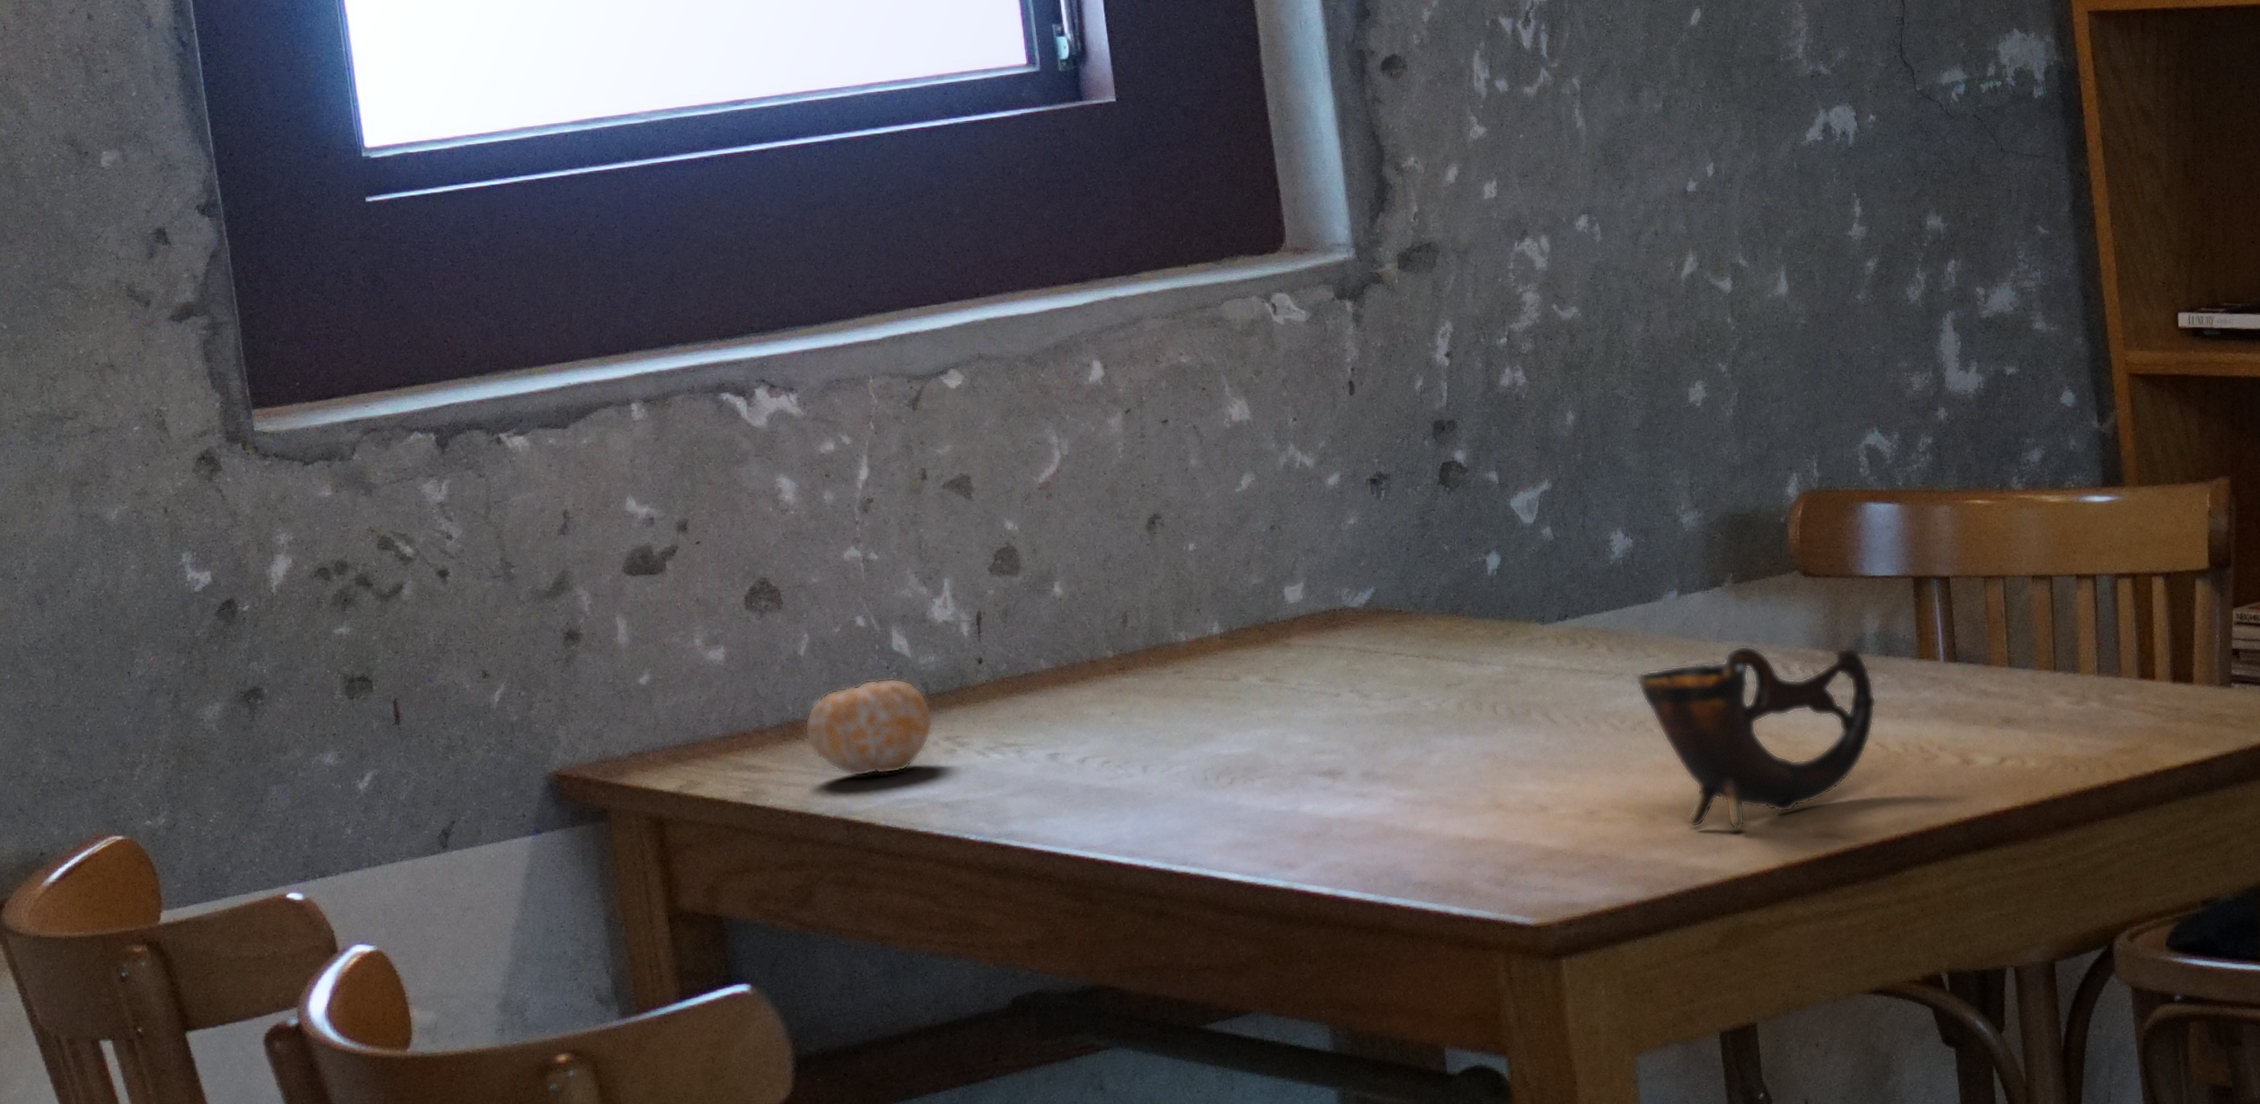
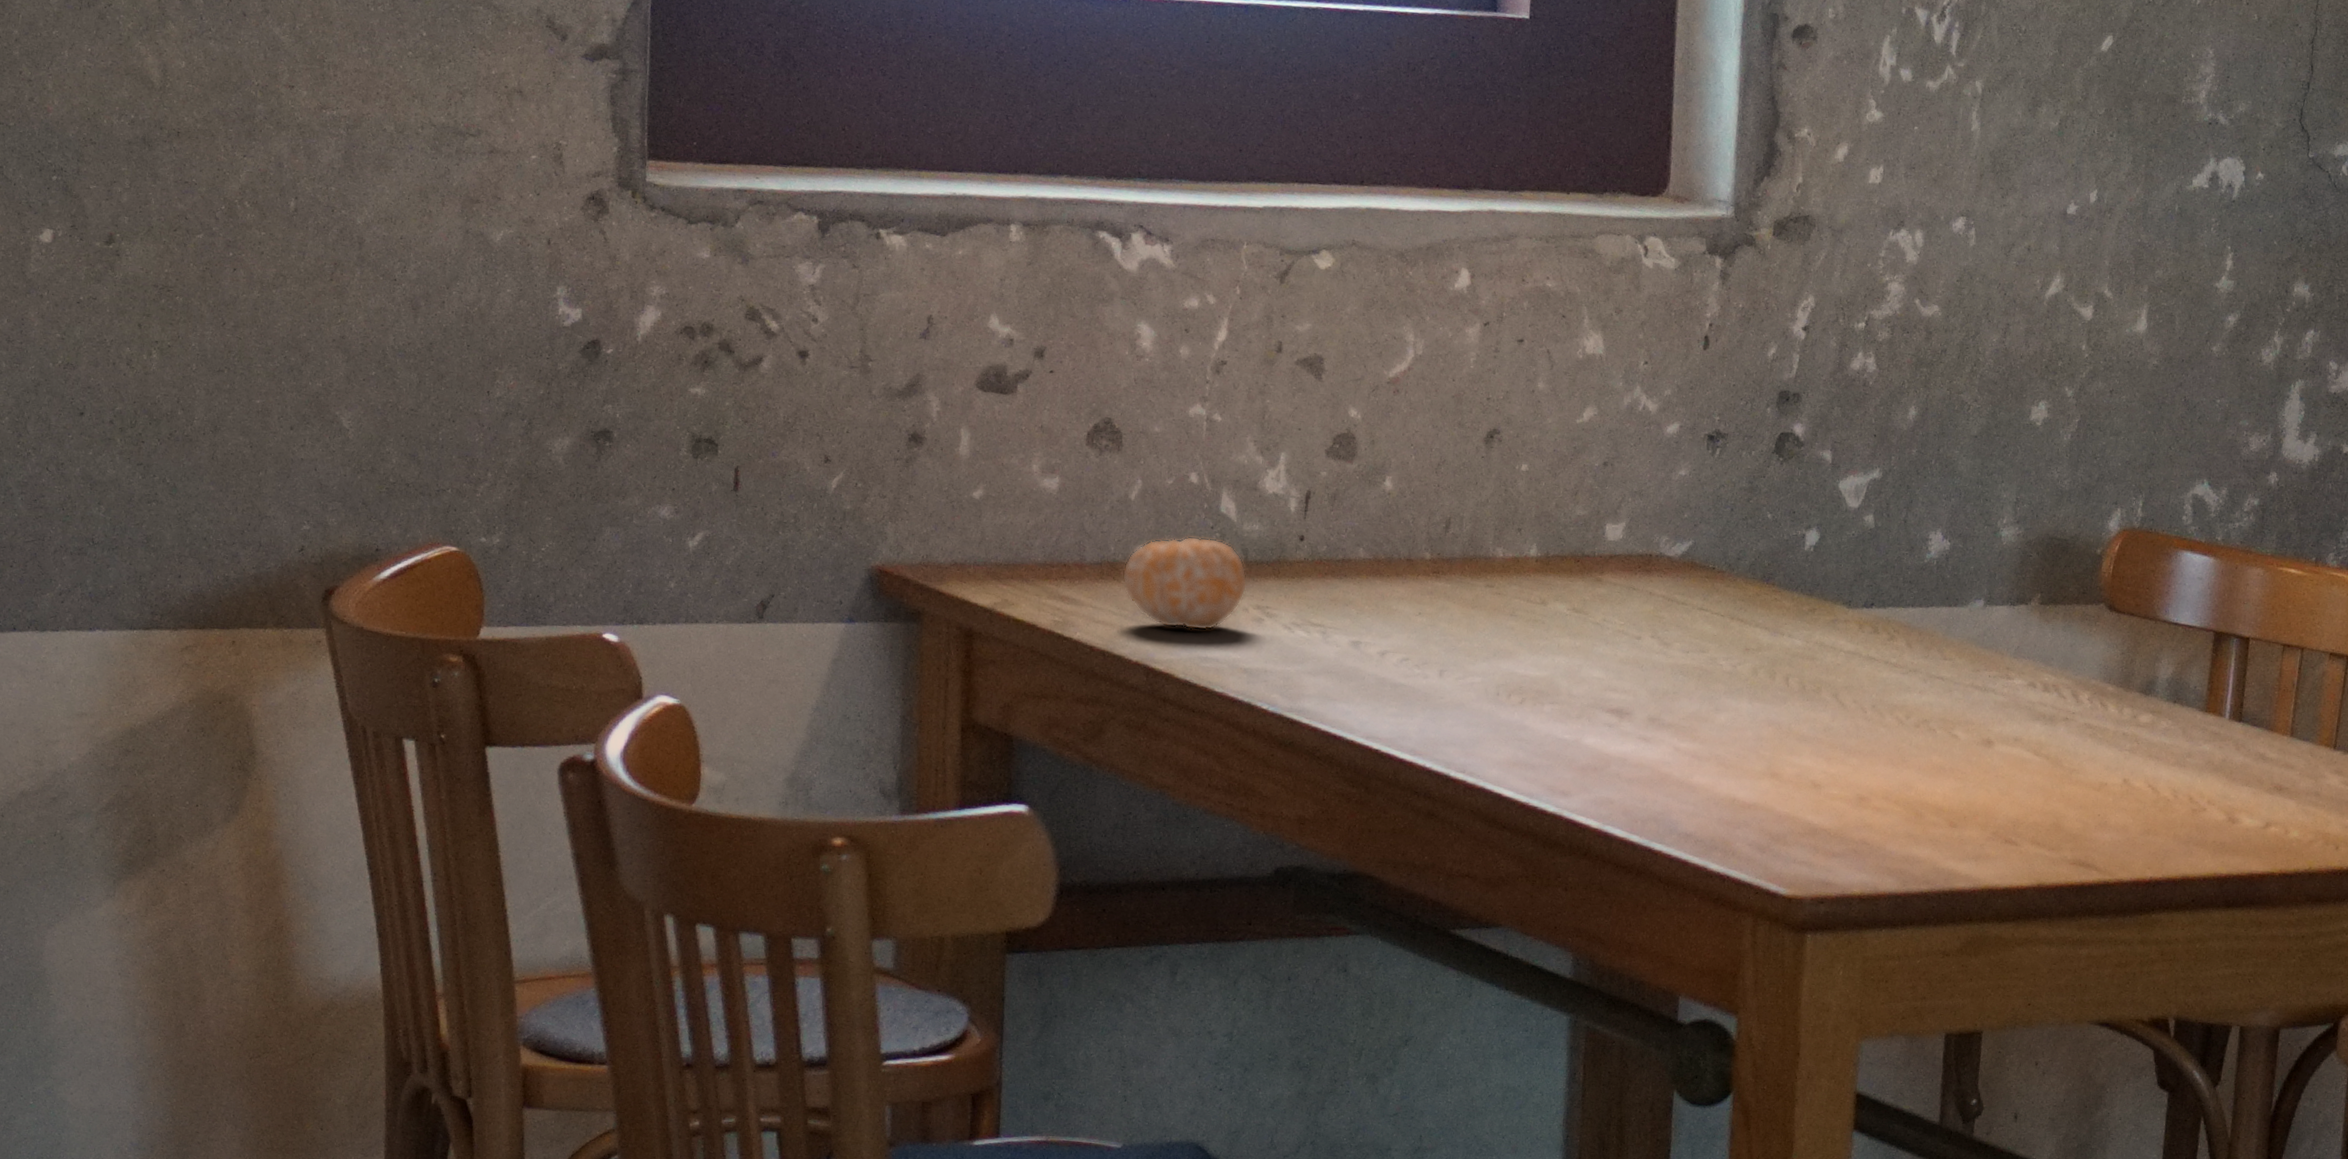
cup: present [1635,645,1877,830] -> none [1928,666,2157,843]

